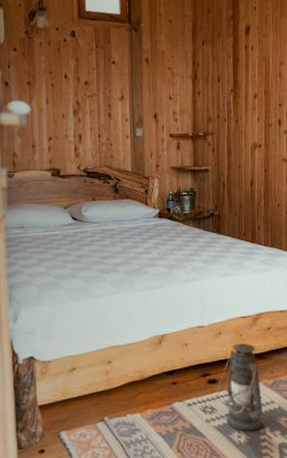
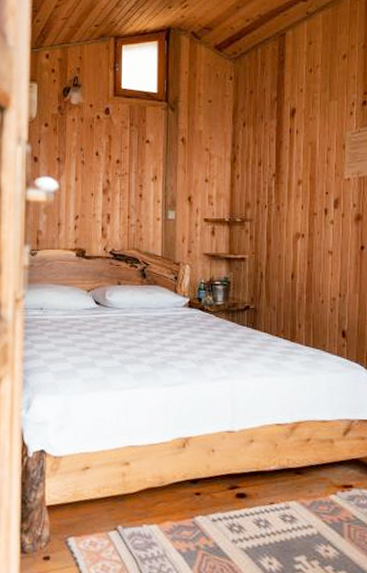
lantern: present [217,344,263,431] -> none [246,454,298,558]

